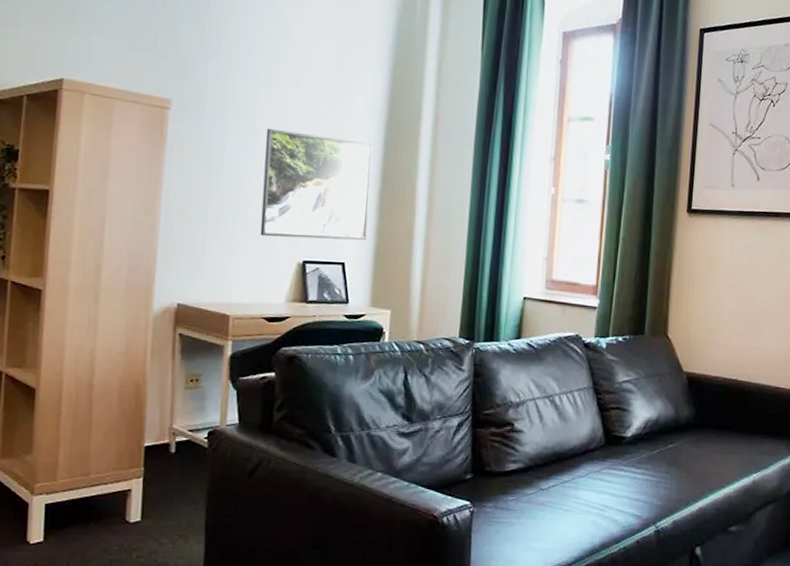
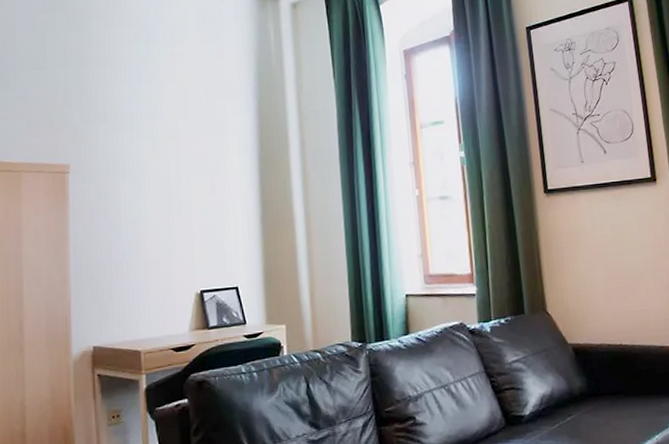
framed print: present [260,128,373,241] -> none [155,175,255,274]

